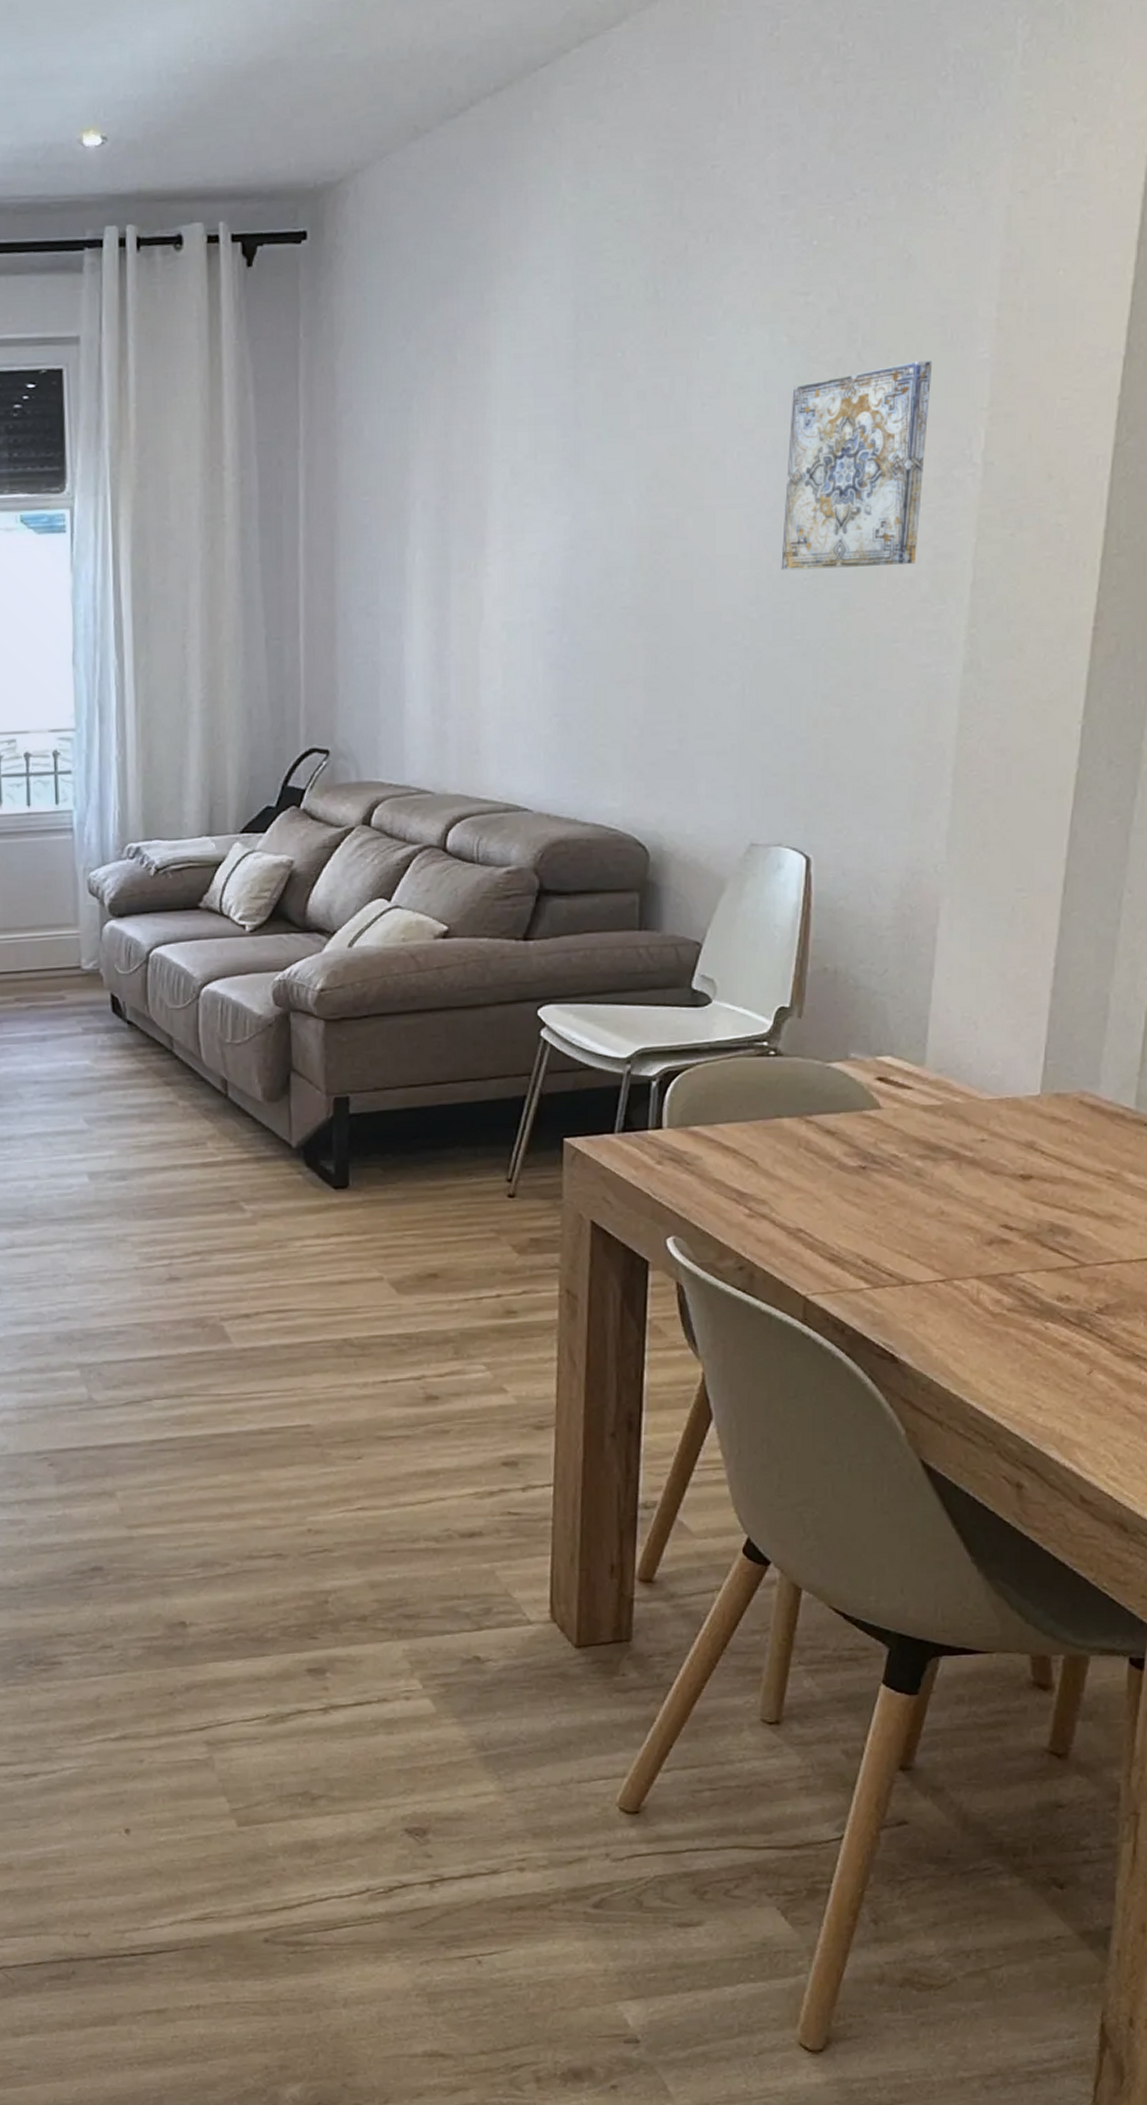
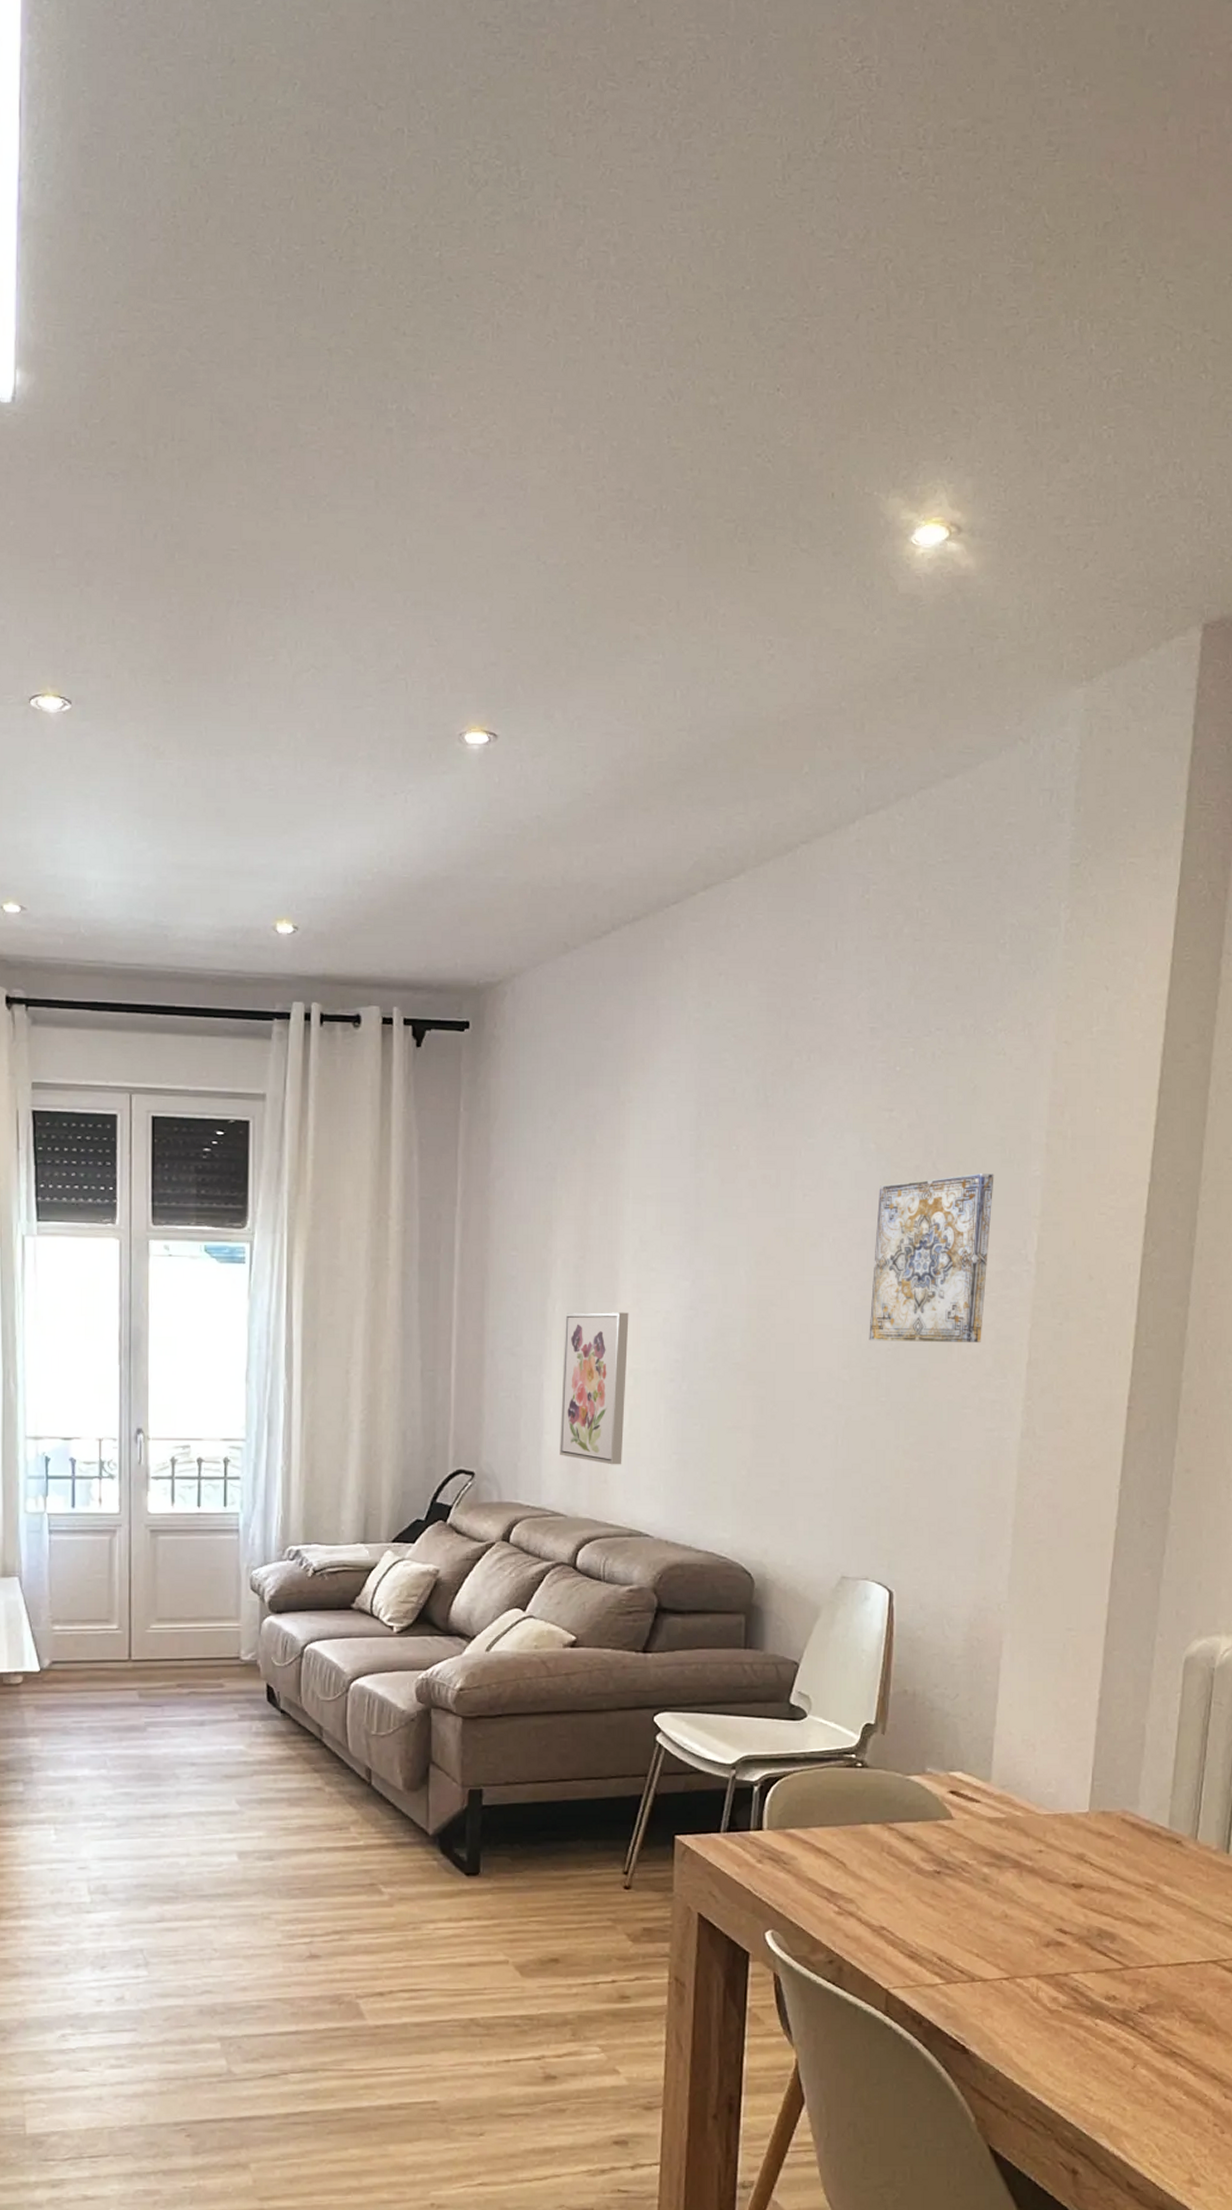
wall art: none [424,557,500,733] -> present [560,1312,629,1465]

